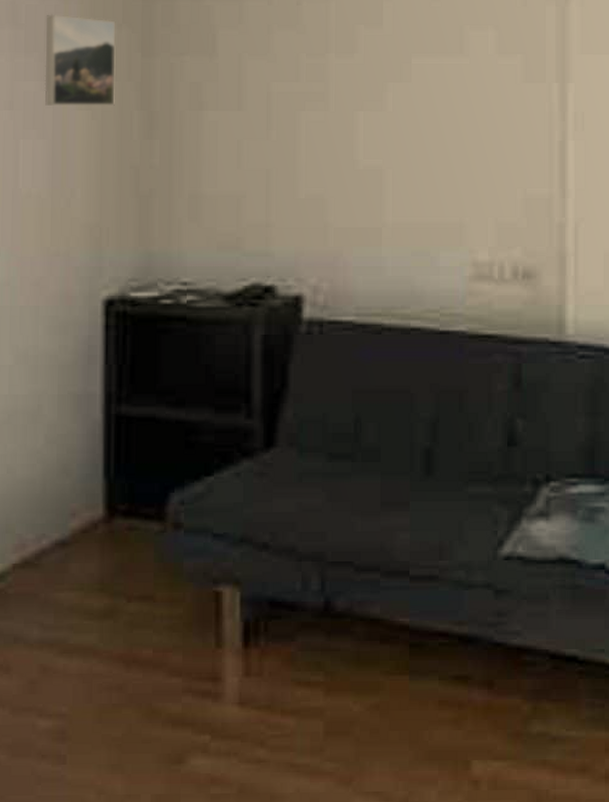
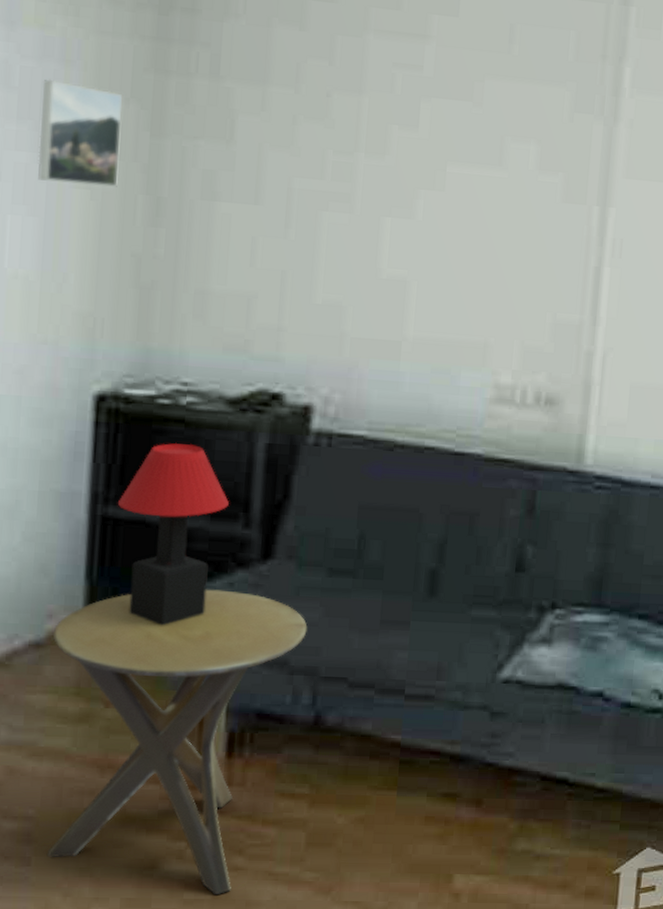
side table: none [77,480,312,789] -> present [46,589,308,895]
table lamp: none [130,341,231,519] -> present [118,443,229,626]

